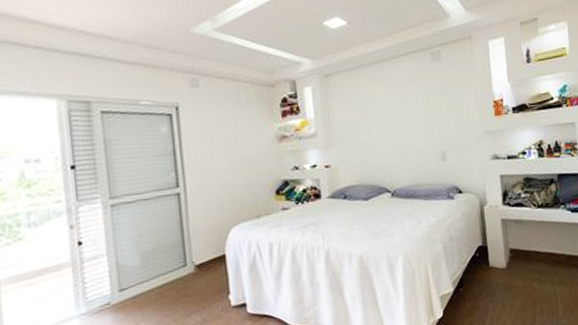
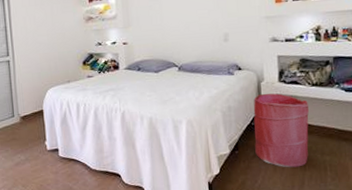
laundry hamper: none [477,218,538,303] -> present [253,93,309,168]

